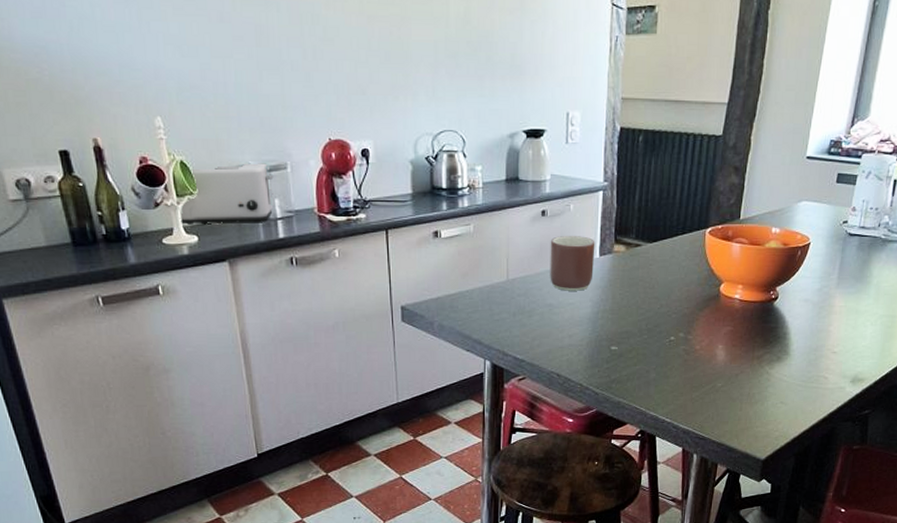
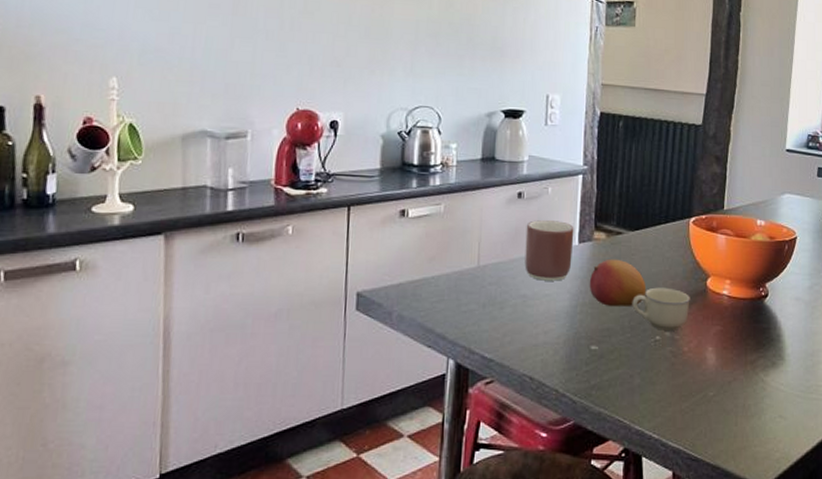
toaster: present [179,163,274,225] -> none [116,128,230,194]
fruit: none [609,269,663,312] -> present [589,258,647,306]
cup: none [649,294,704,332] -> present [632,287,690,331]

